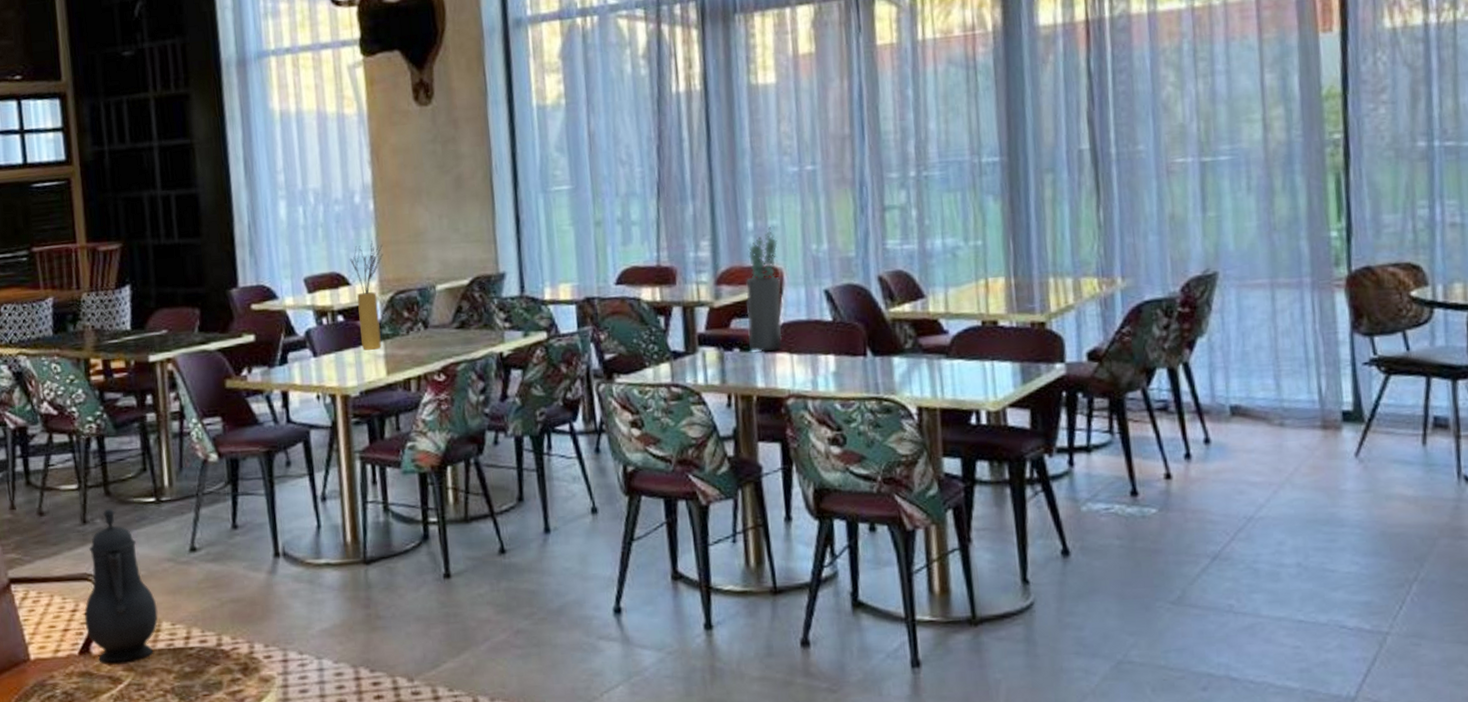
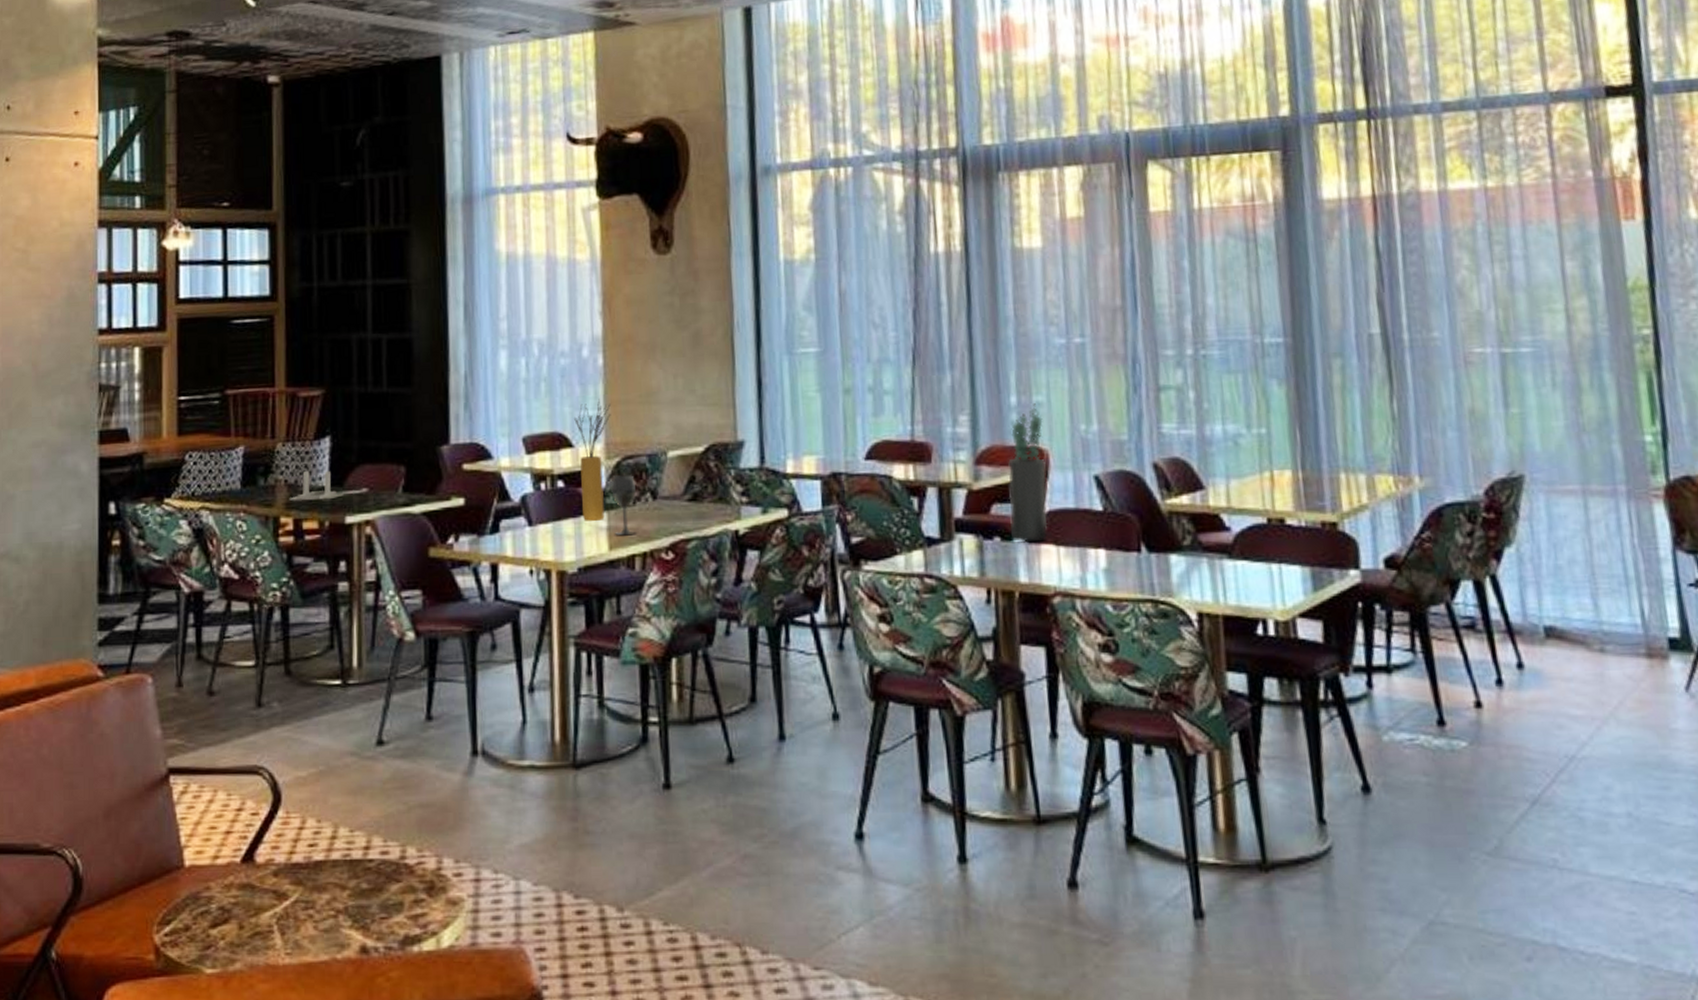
coffeepot: present [83,508,158,666] -> none [250,690,335,878]
napkin holder: none [97,315,146,344] -> present [289,470,344,501]
wine glass: none [386,306,411,362] -> present [611,473,636,536]

